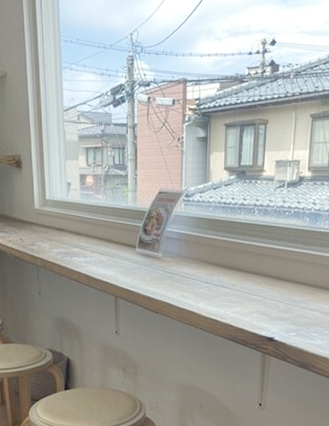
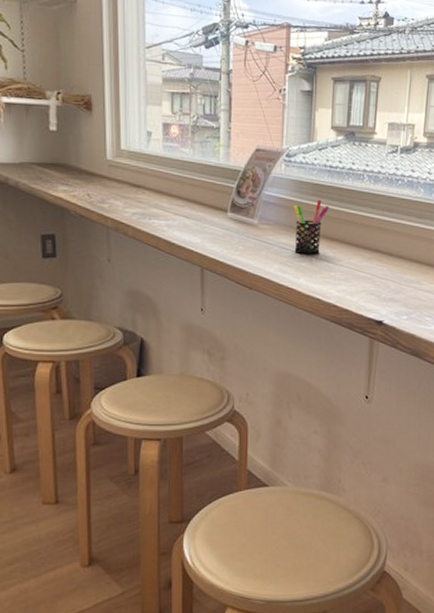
pen holder: none [192,233,224,281] -> present [293,199,329,254]

